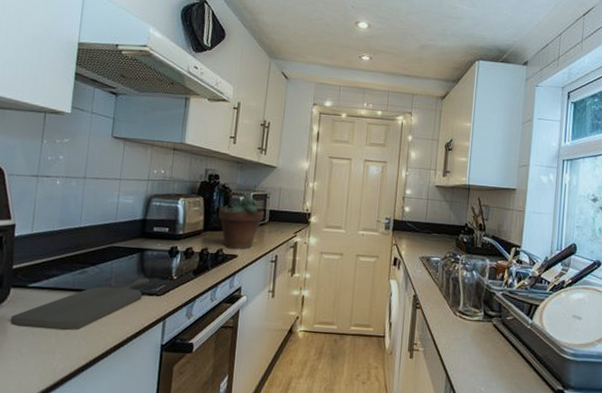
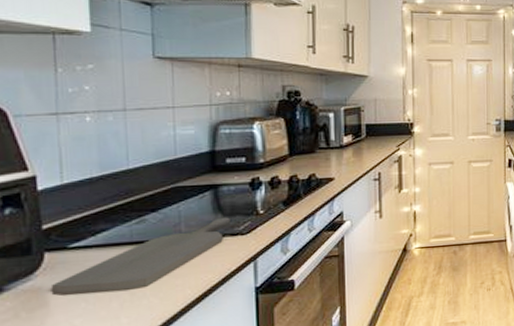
succulent plant: present [218,179,265,250] -> none [305,93,360,173]

